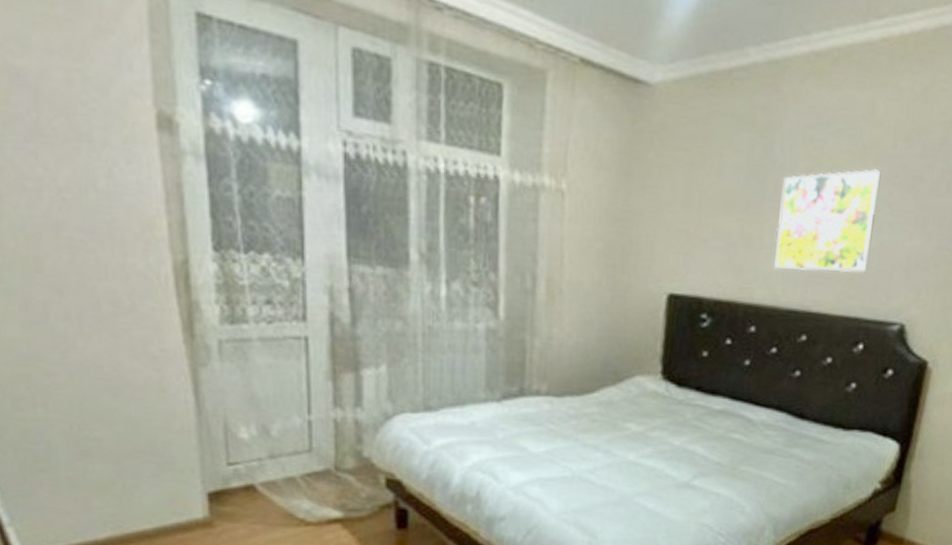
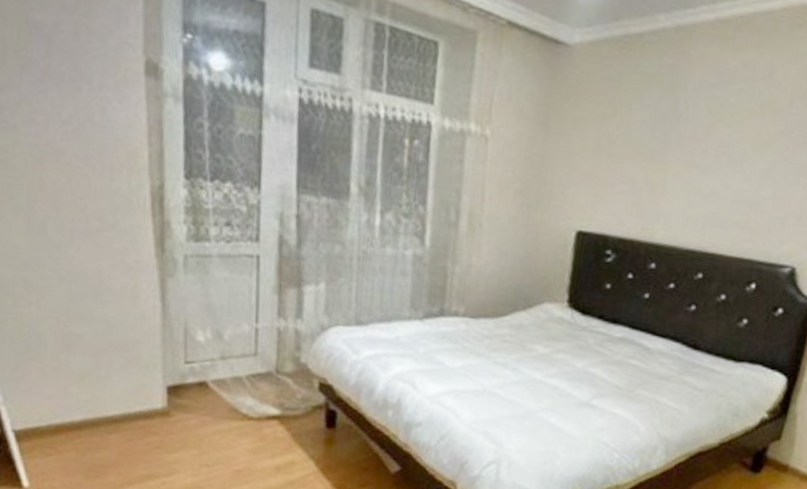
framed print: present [774,169,882,273] -> none [675,125,778,219]

